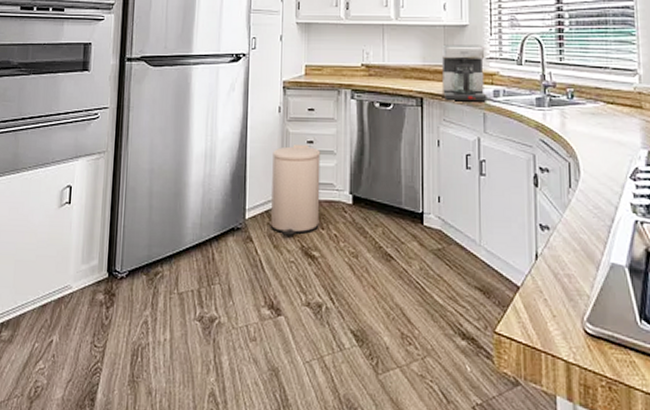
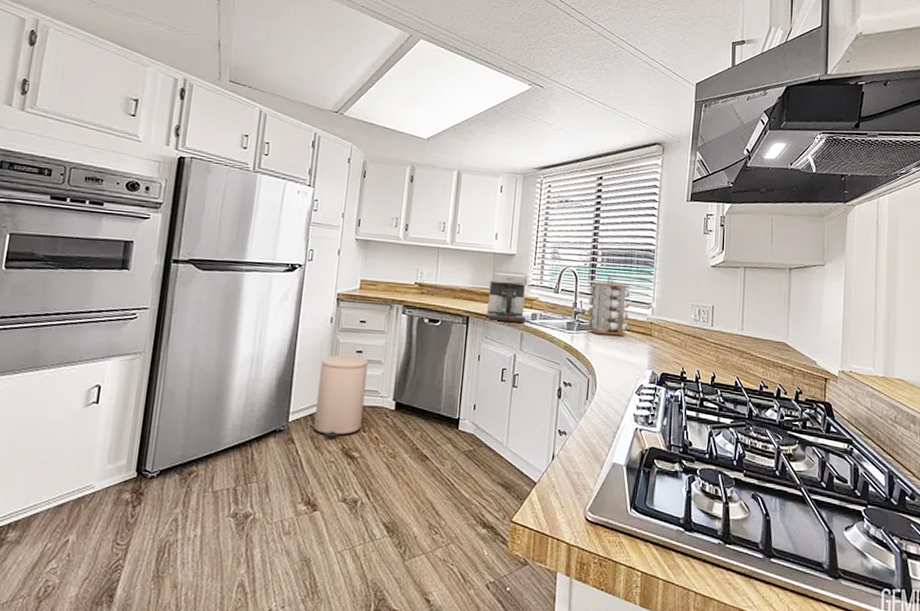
spice rack: none [558,39,611,111] -> present [587,275,630,336]

